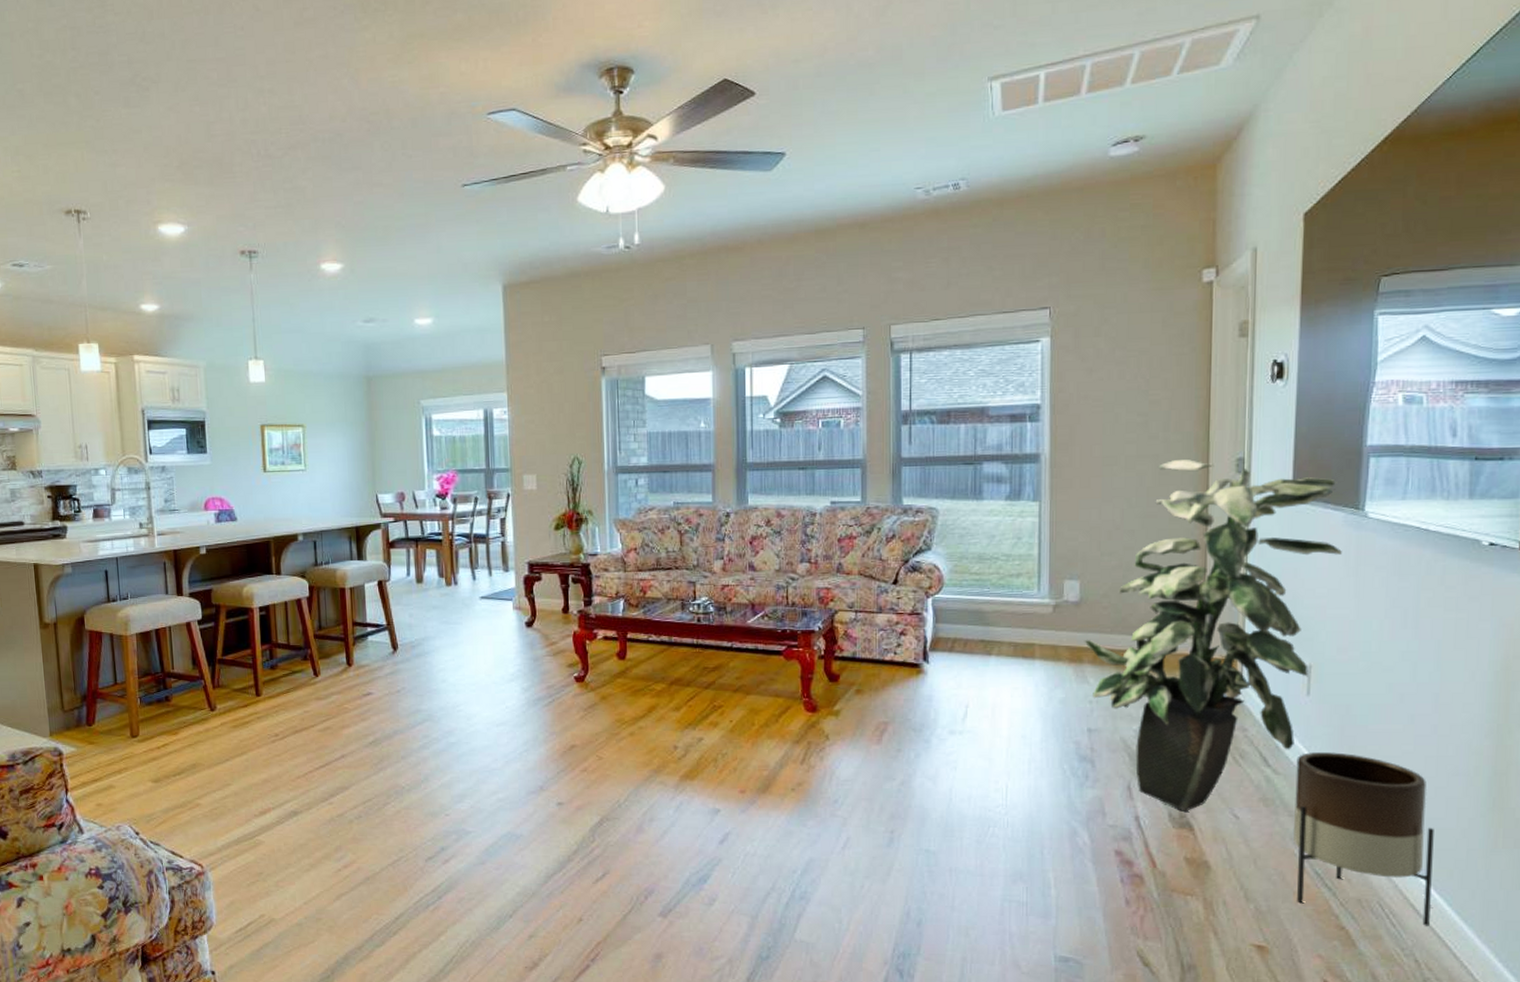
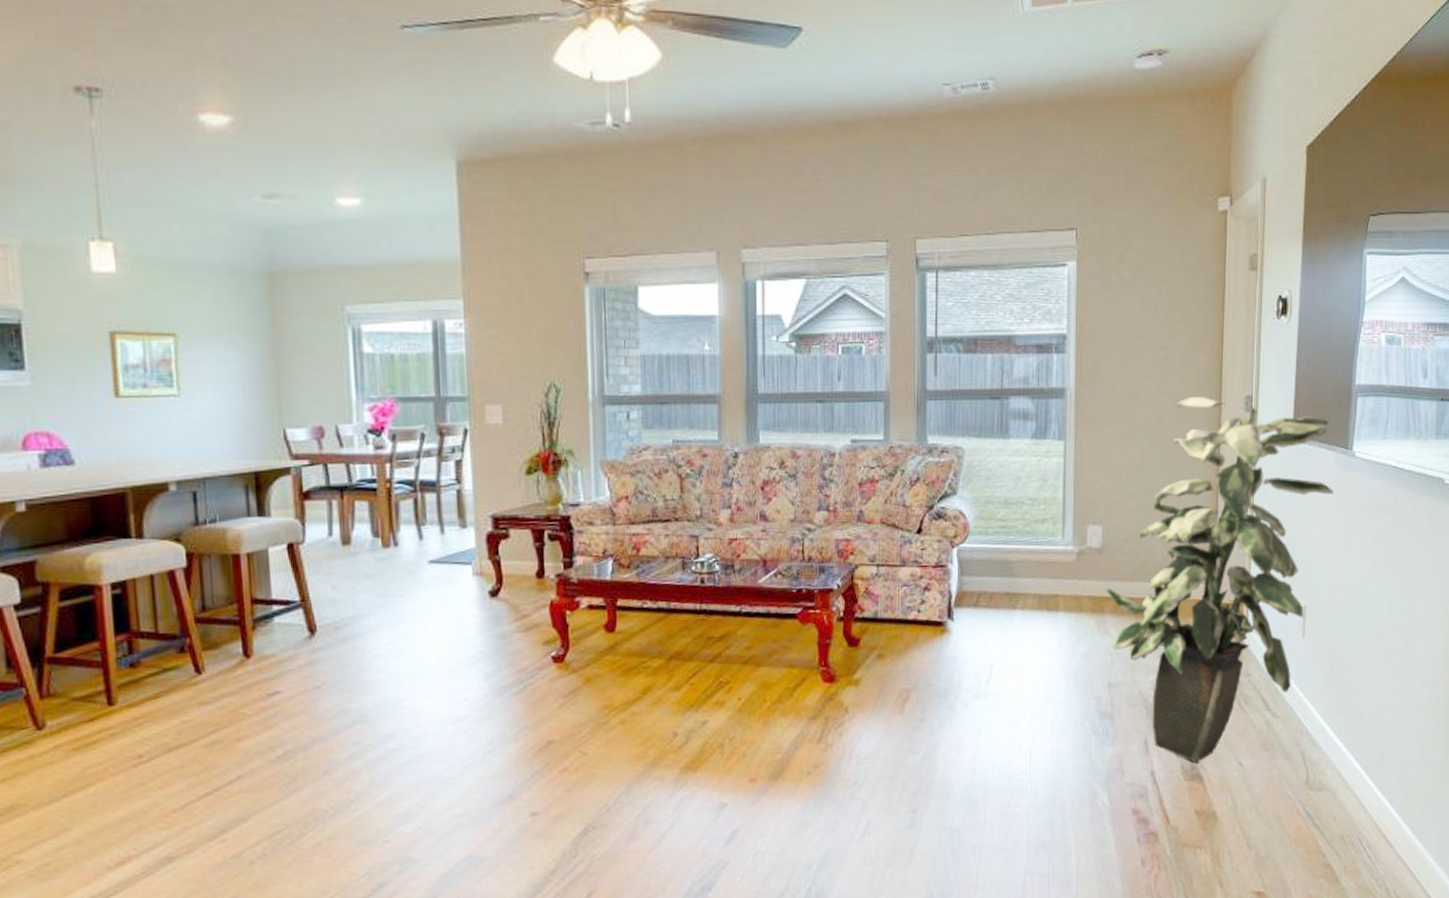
planter: present [1294,752,1434,926] -> none [1289,692,1403,855]

